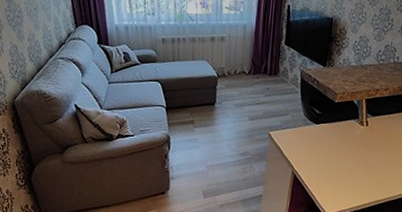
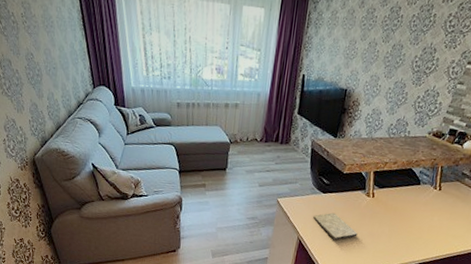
cutting board: none [307,143,354,173] -> present [313,212,358,241]

